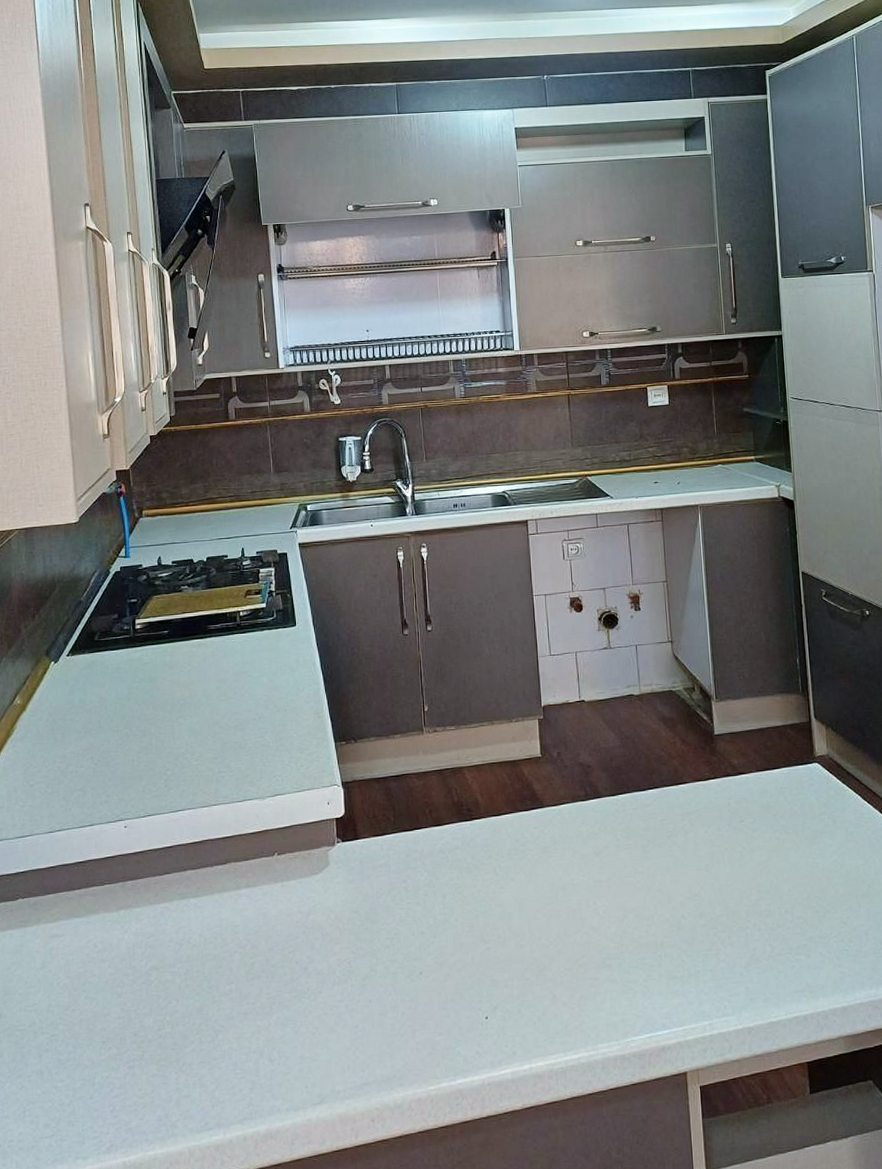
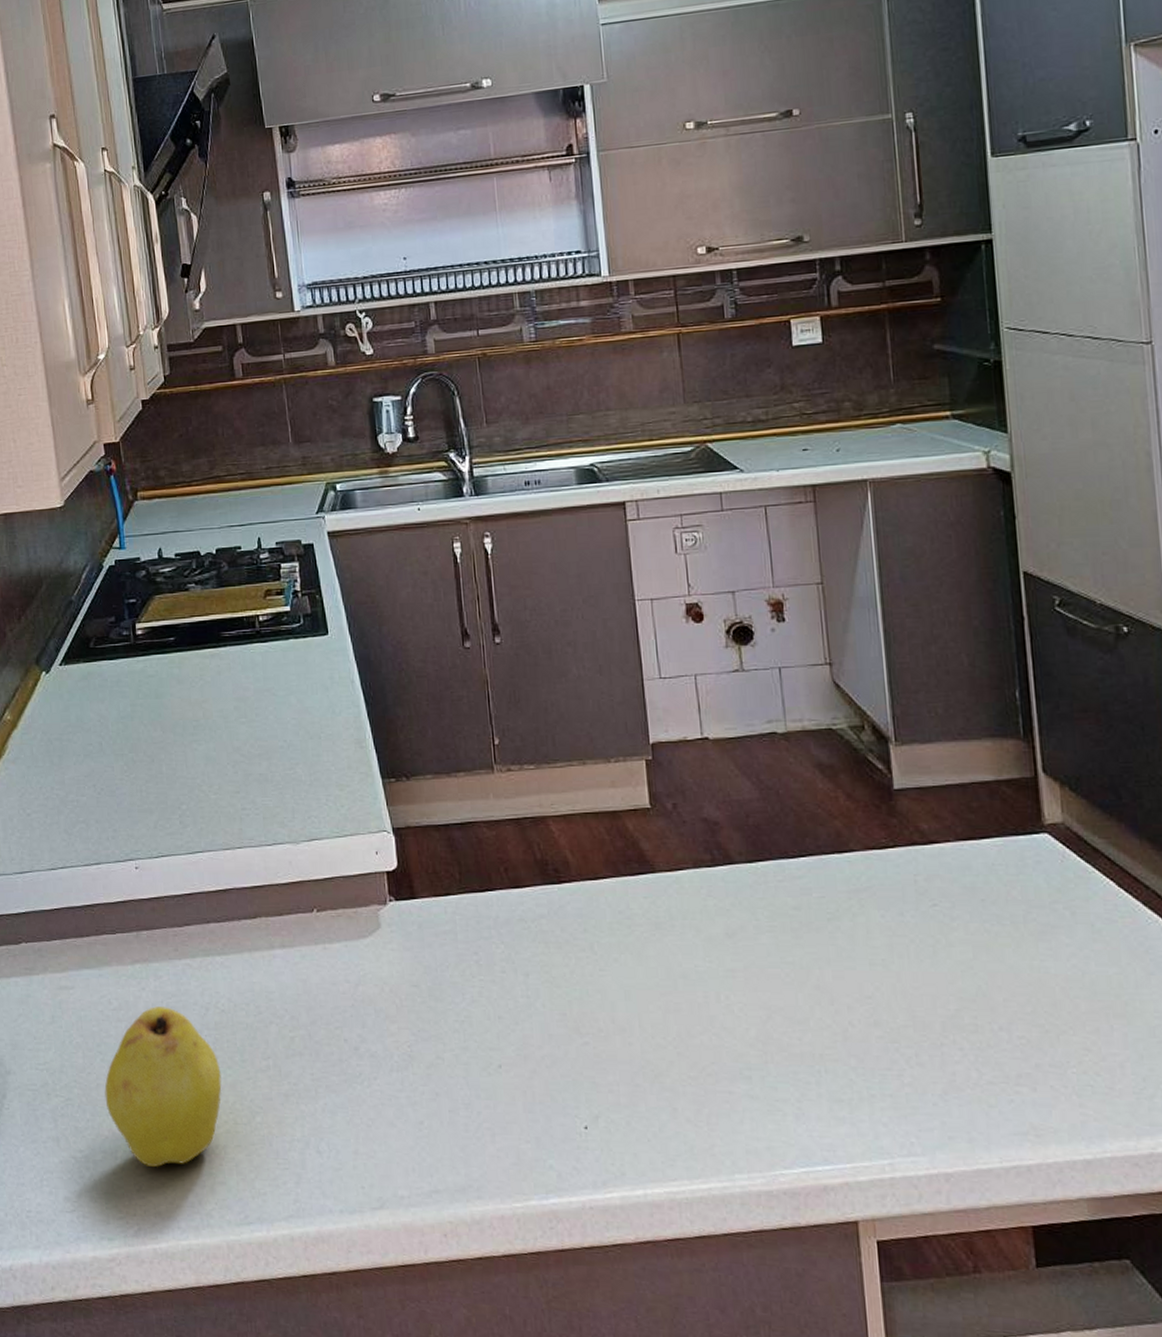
fruit: none [86,946,190,1089] -> present [104,1006,222,1168]

